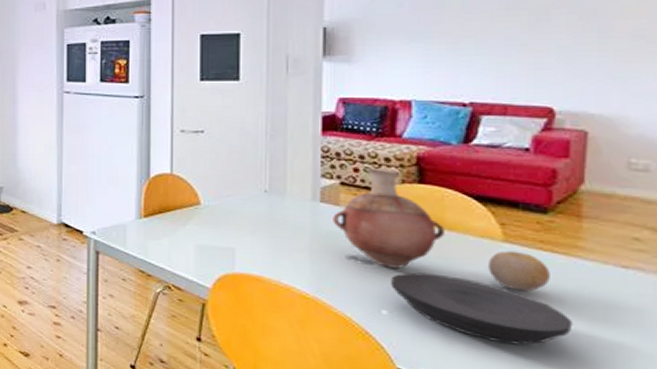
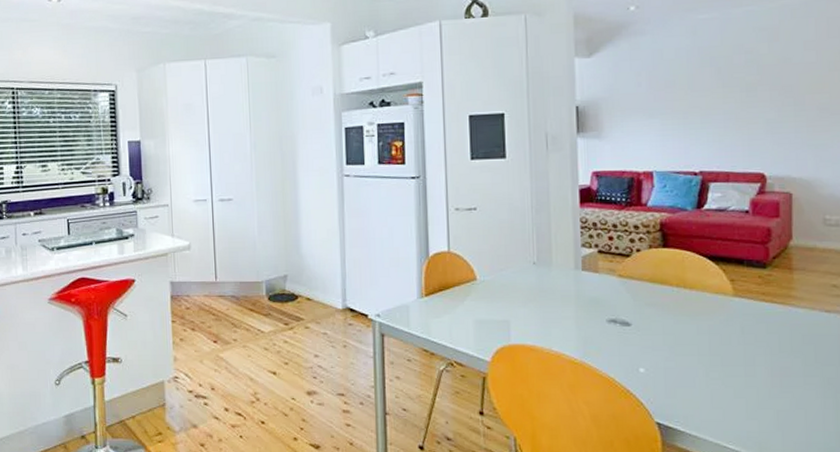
vase: present [333,168,445,269] -> none [593,235,687,329]
plate: present [390,272,573,345] -> none [644,330,793,389]
fruit: present [488,250,550,292] -> none [723,304,772,340]

